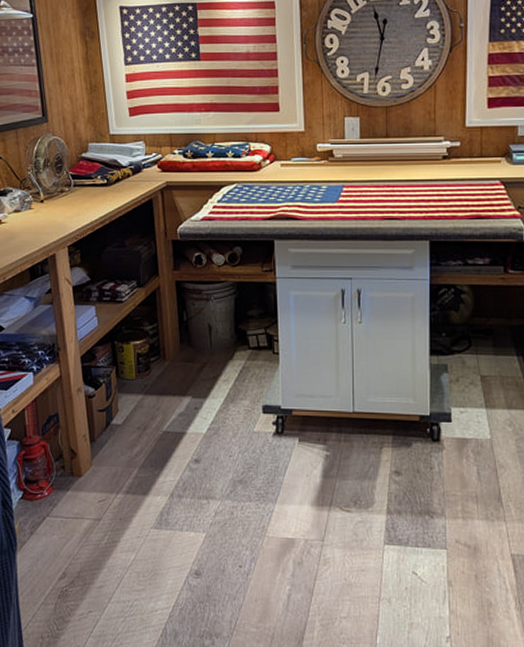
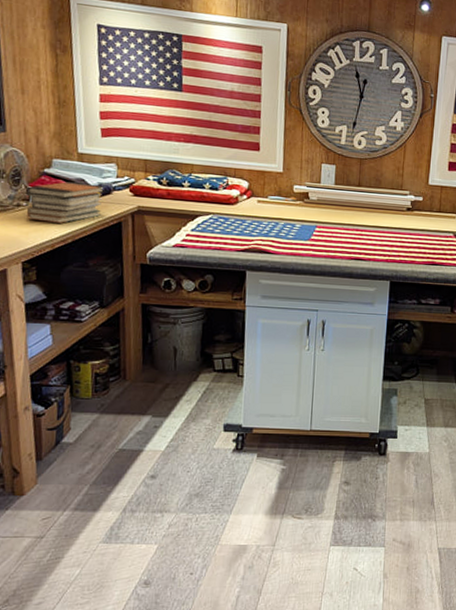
book stack: none [68,164,136,206] -> present [26,181,105,224]

